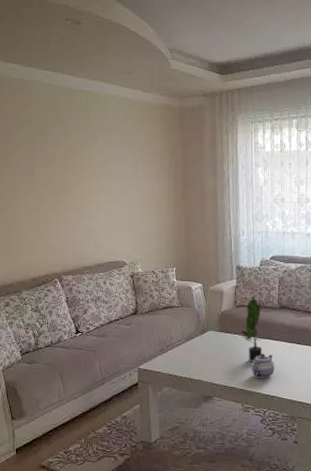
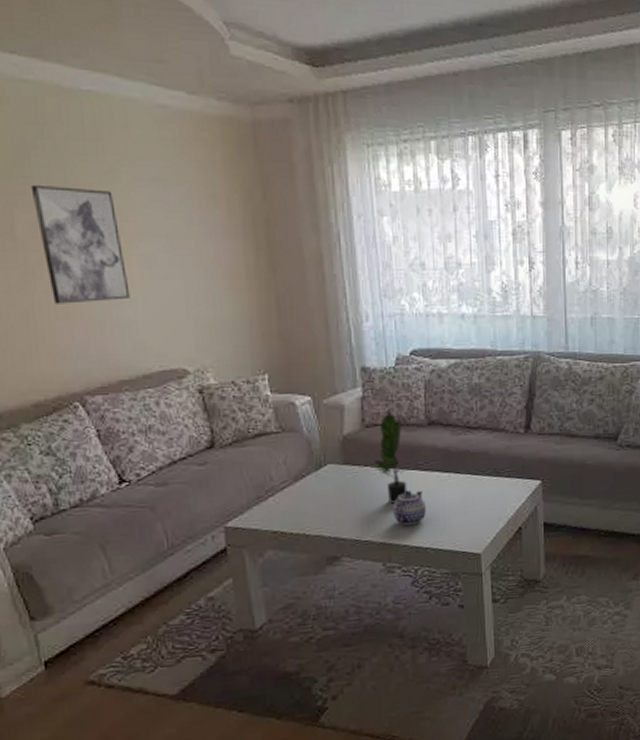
wall art: none [46,145,96,217] -> present [30,184,131,304]

